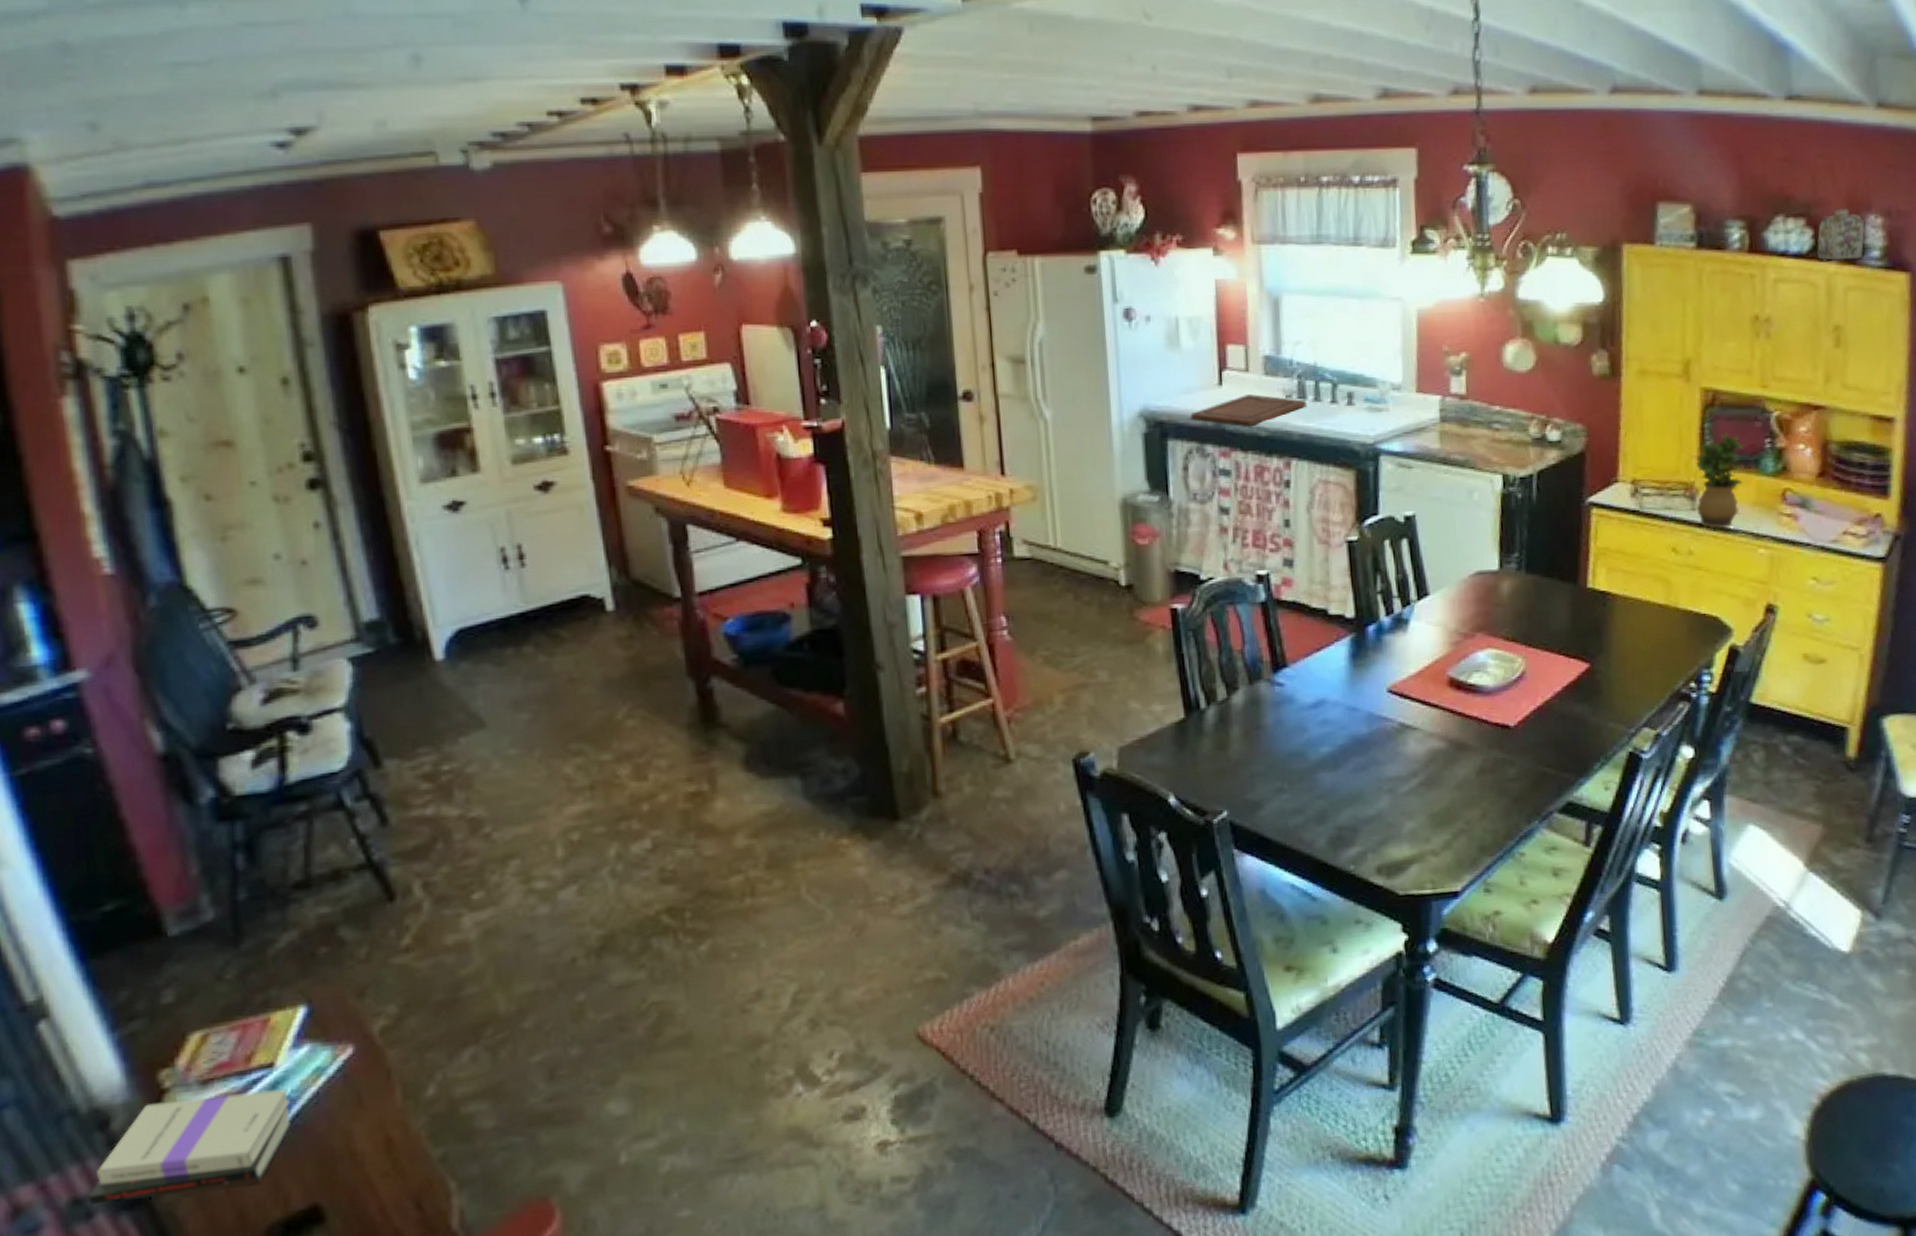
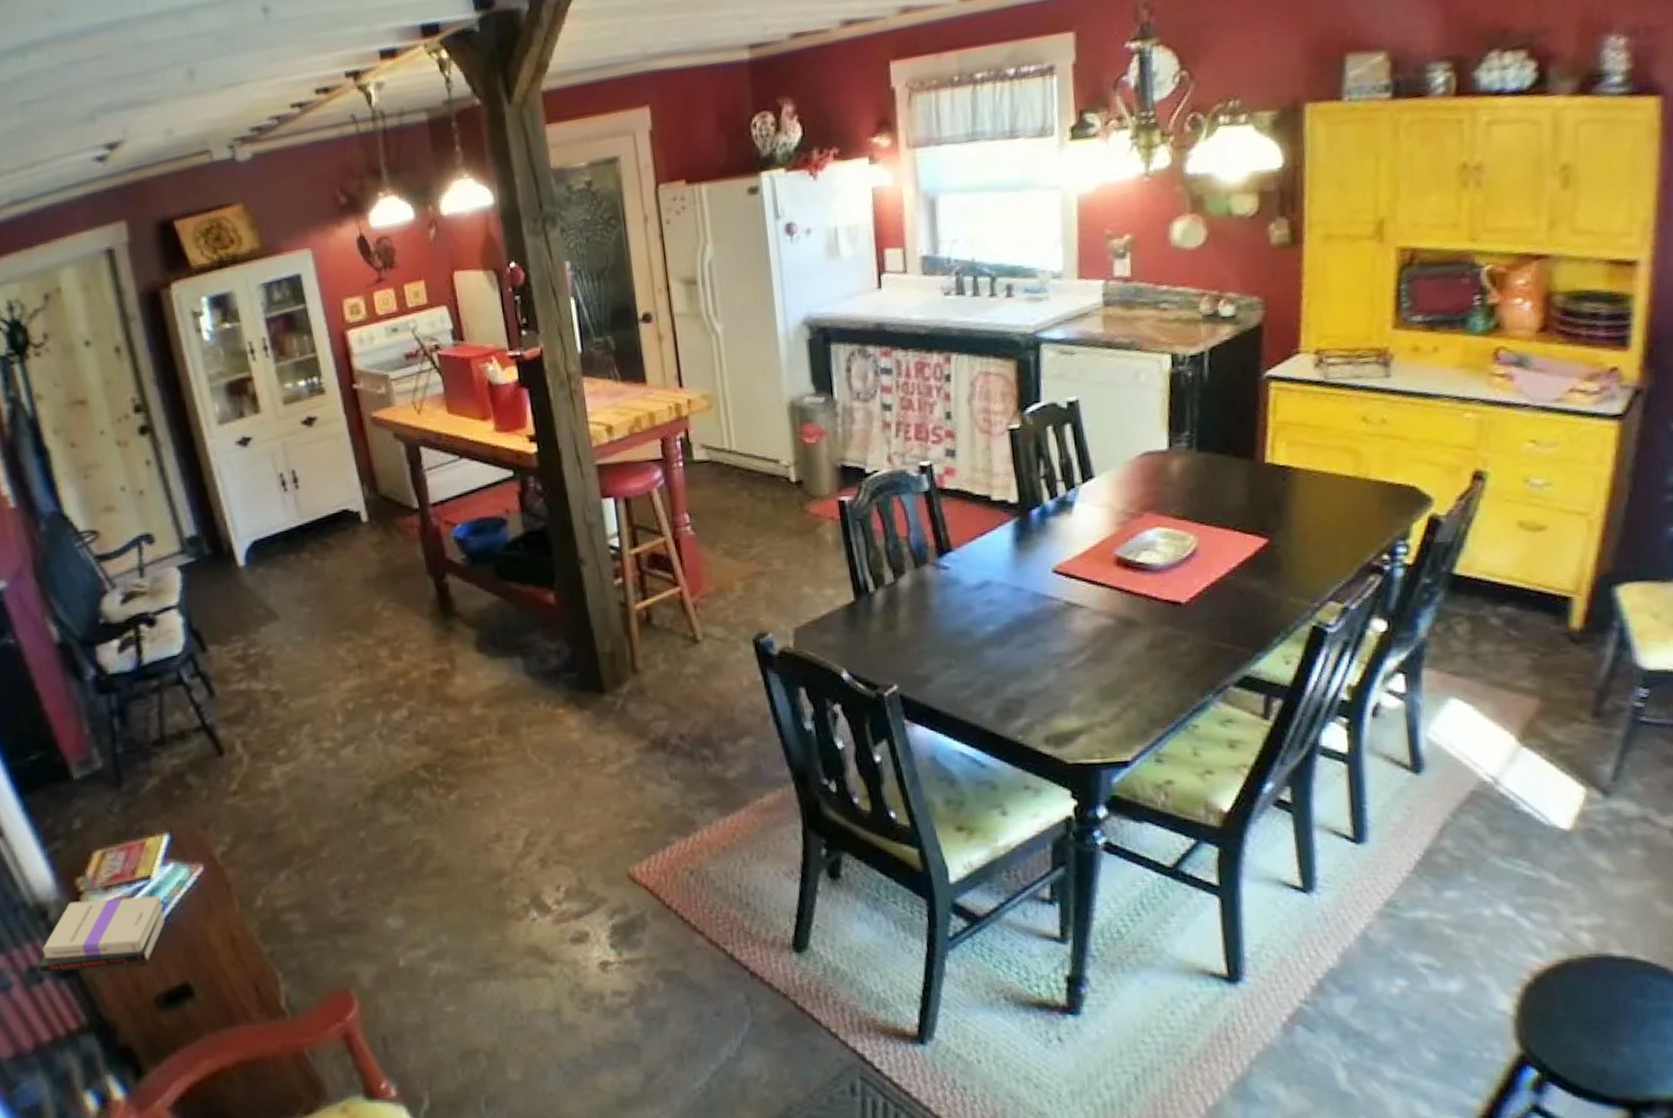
cutting board: present [1190,394,1307,427] -> none [851,294,966,327]
potted plant: present [1696,432,1744,530] -> none [1390,292,1449,396]
decorative jar: present [1817,209,1865,262] -> none [1541,33,1603,95]

